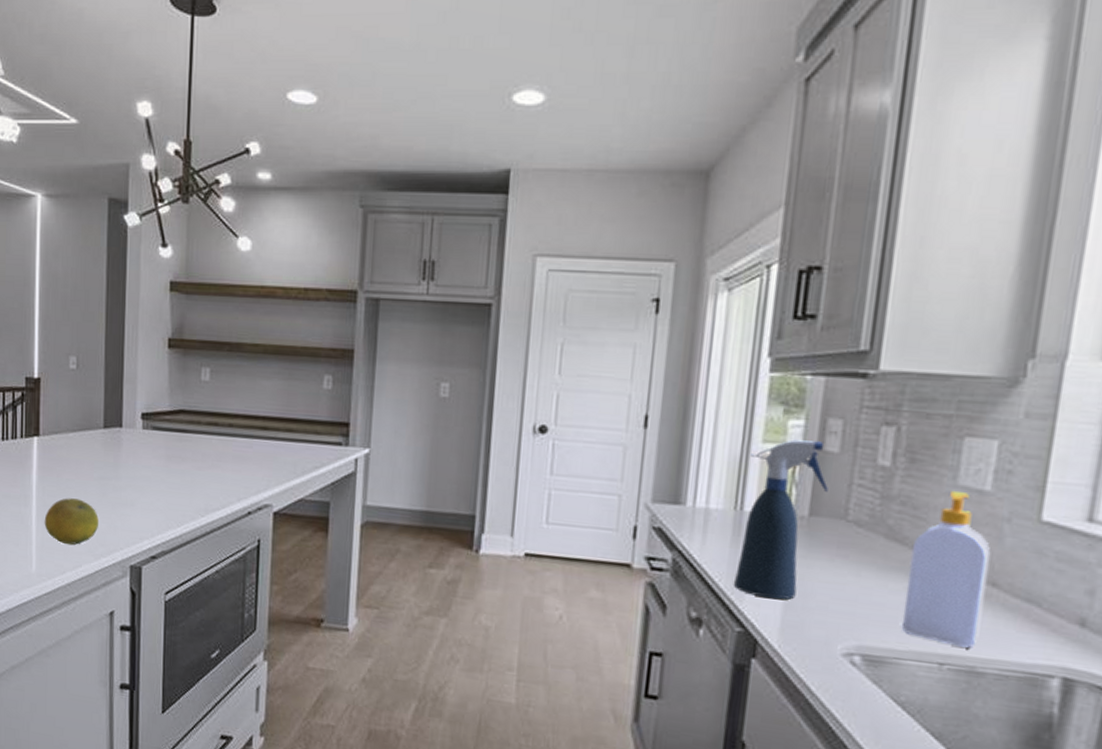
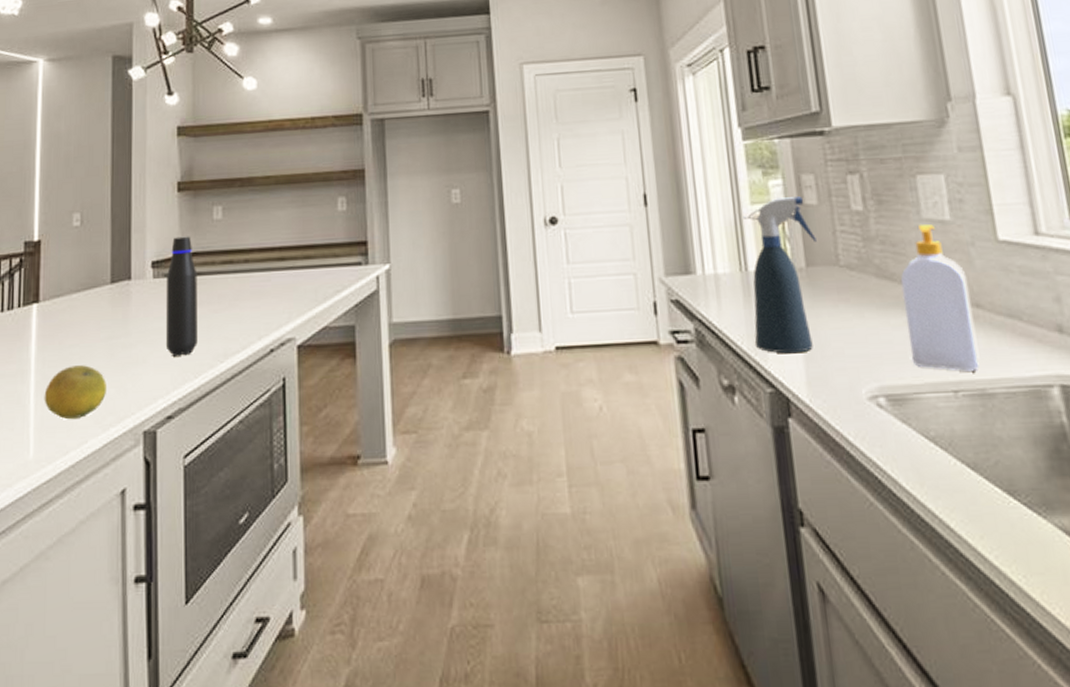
water bottle: none [152,392,184,505] -> present [165,236,197,356]

